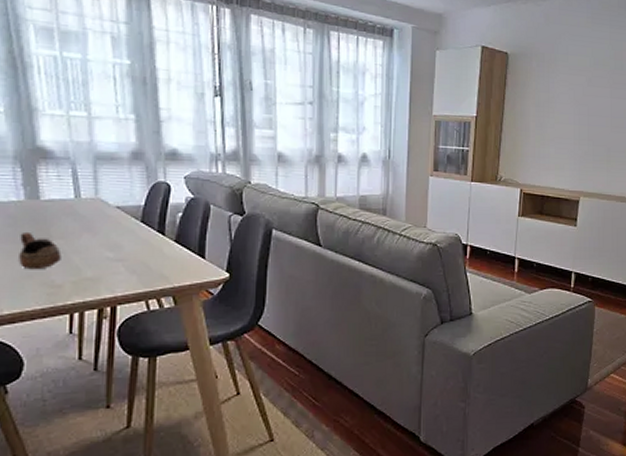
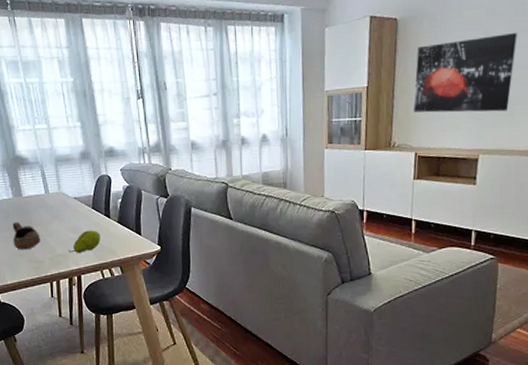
fruit: none [102,249,149,276] -> present [69,230,101,253]
wall art: none [521,83,616,157] -> present [413,33,517,113]

